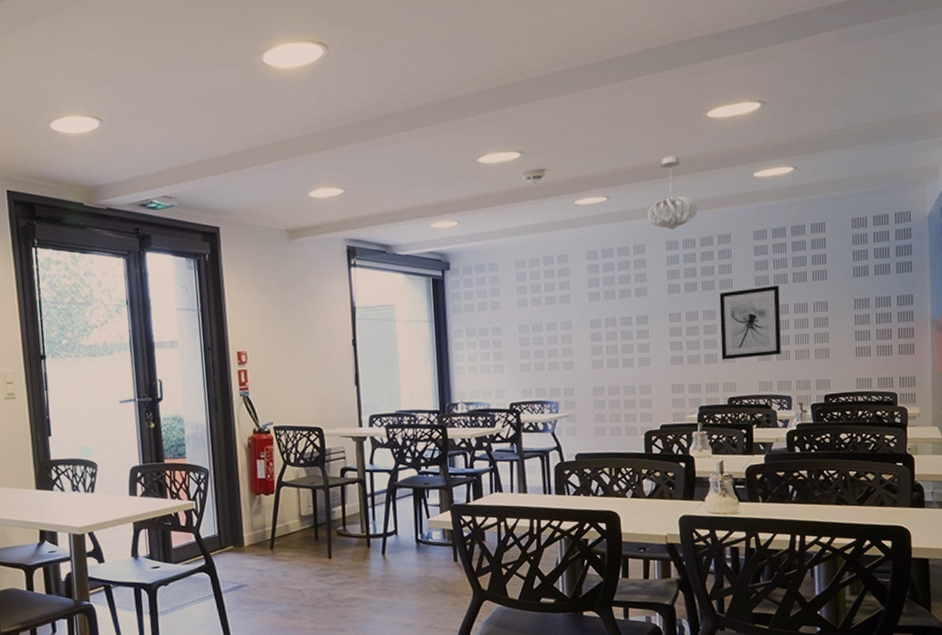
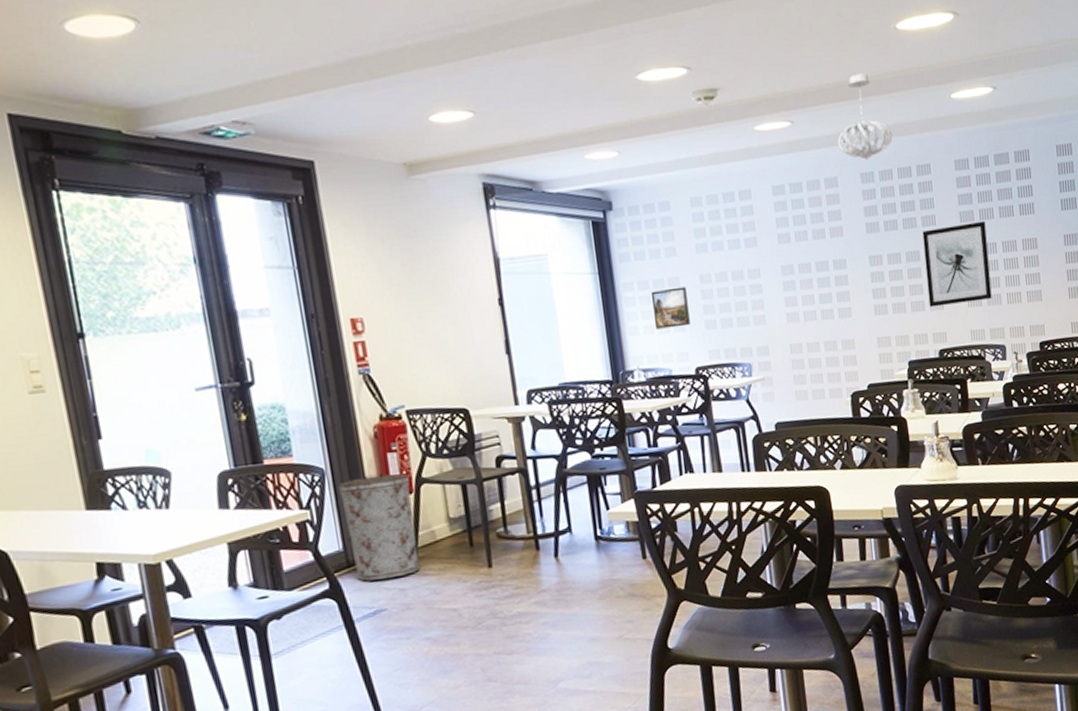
trash can: none [218,476,276,562] -> present [338,473,421,582]
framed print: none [476,335,508,370] -> present [650,286,690,329]

